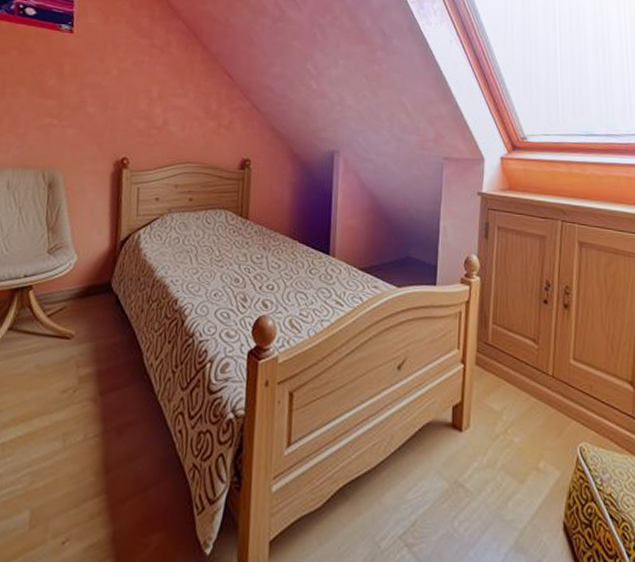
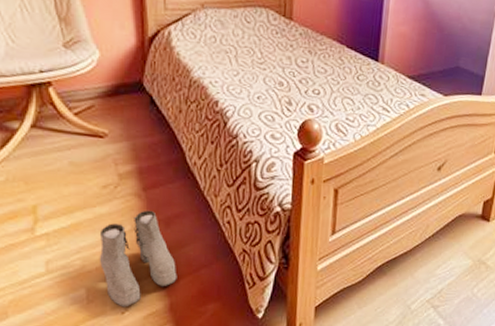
boots: none [48,416,124,536] -> present [99,210,177,308]

